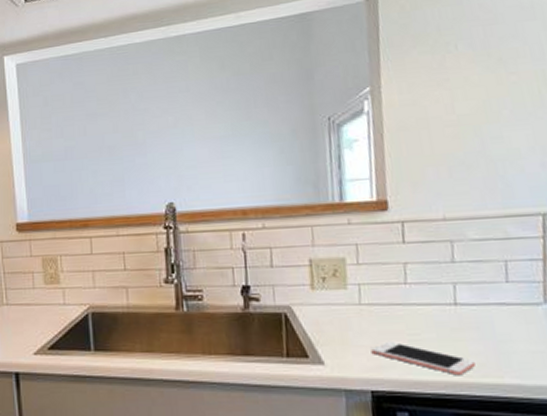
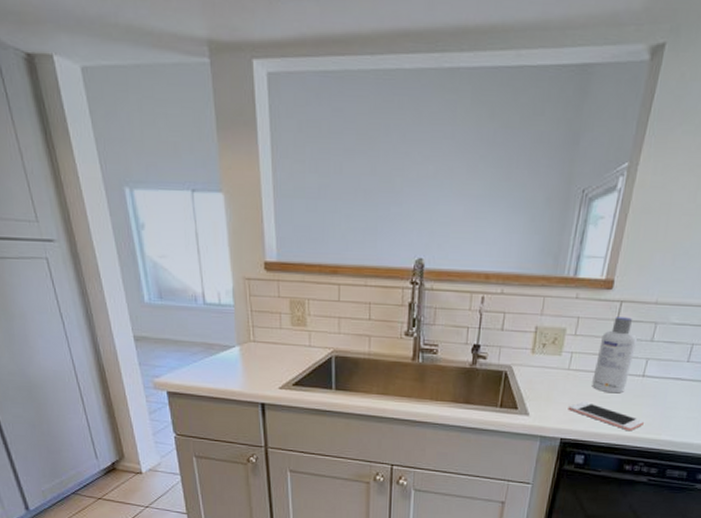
screw cap bottle: none [390,238,438,329] -> present [592,317,637,394]

